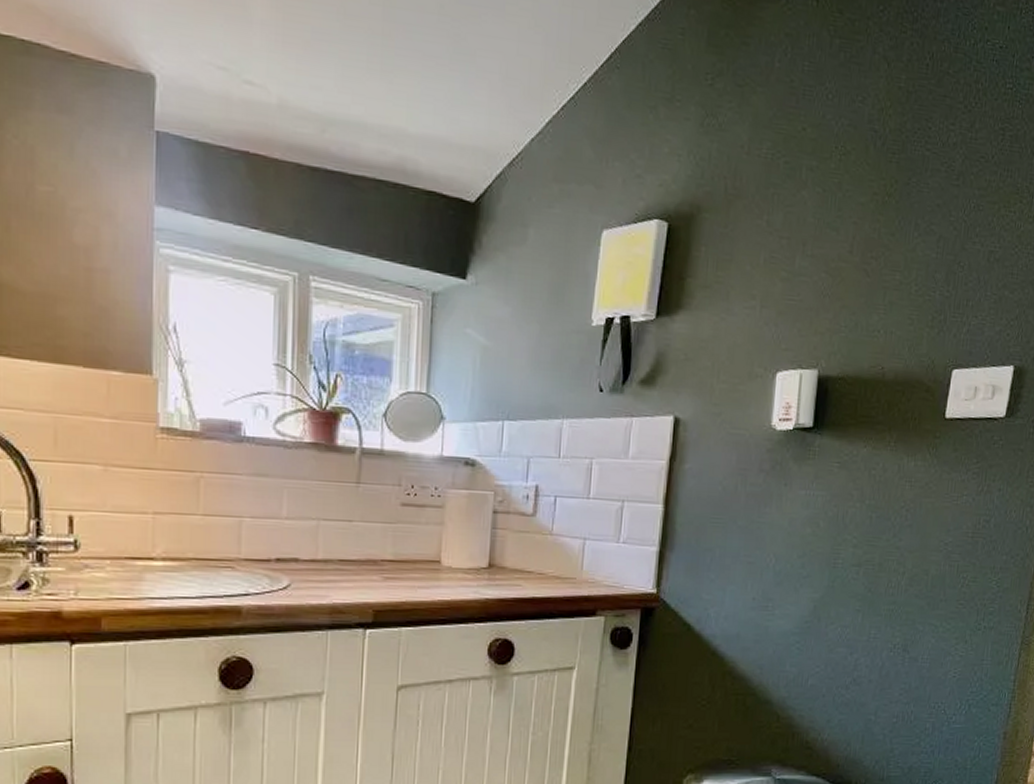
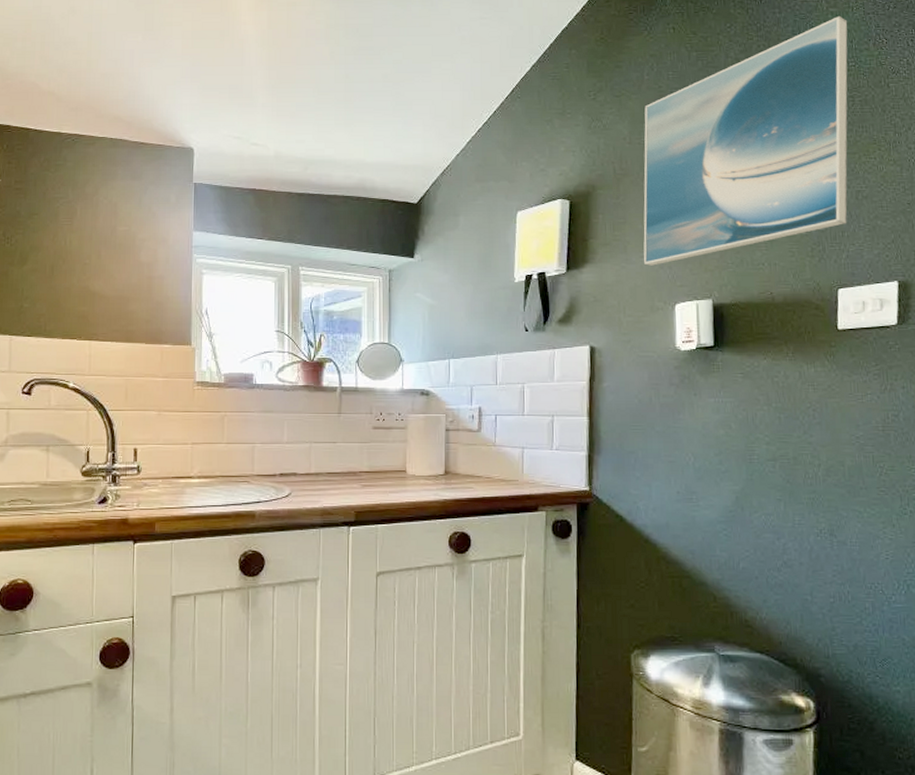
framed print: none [748,18,1014,321] -> present [643,15,848,266]

